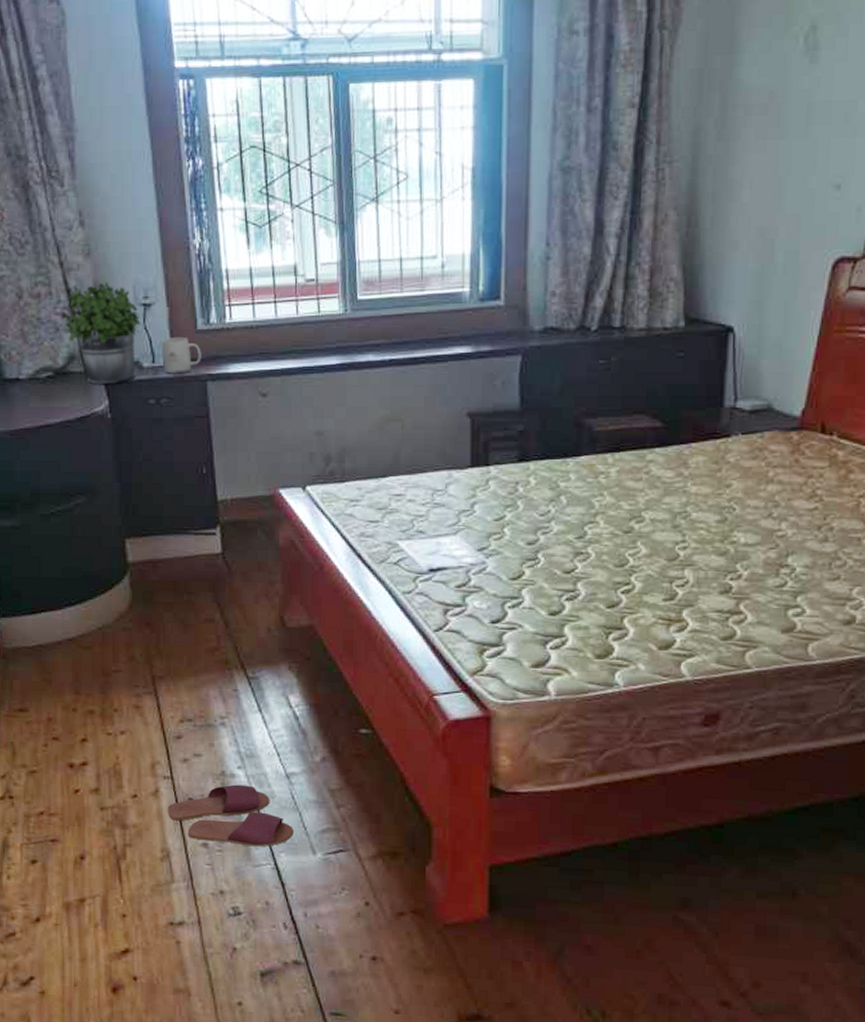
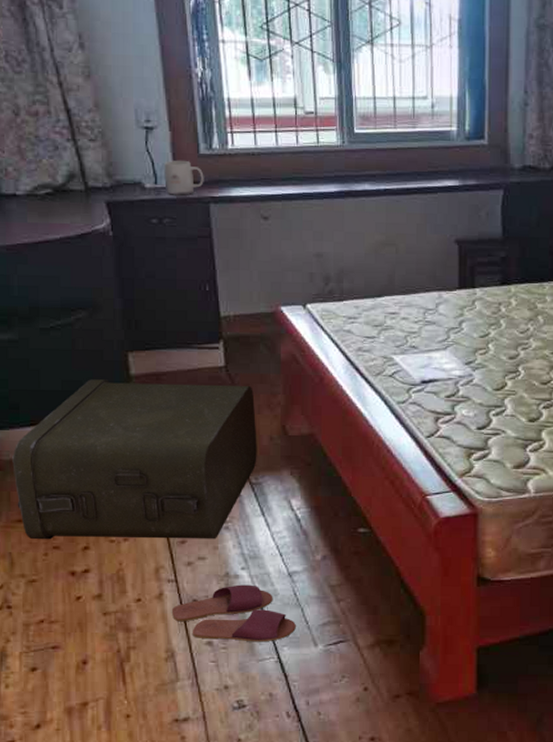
suitcase: none [13,566,254,736] -> present [11,379,257,540]
potted plant: present [62,282,141,385] -> none [61,104,143,204]

